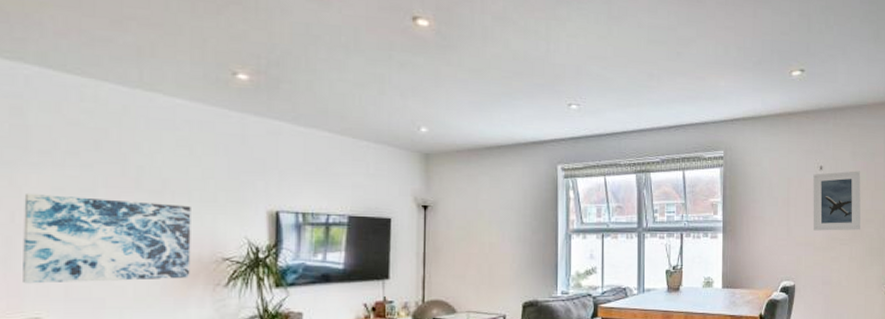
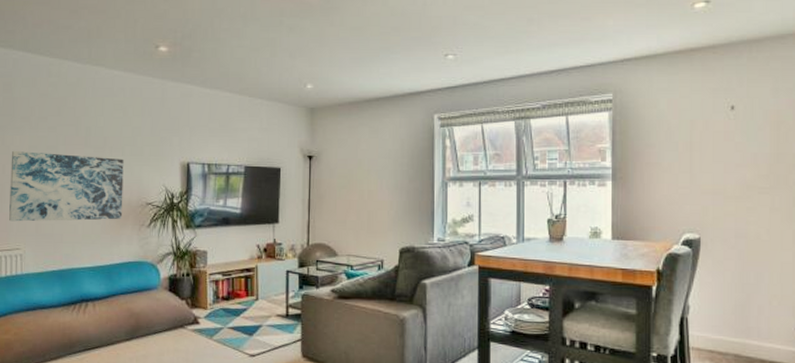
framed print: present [813,171,861,231] -> none [722,109,785,178]

